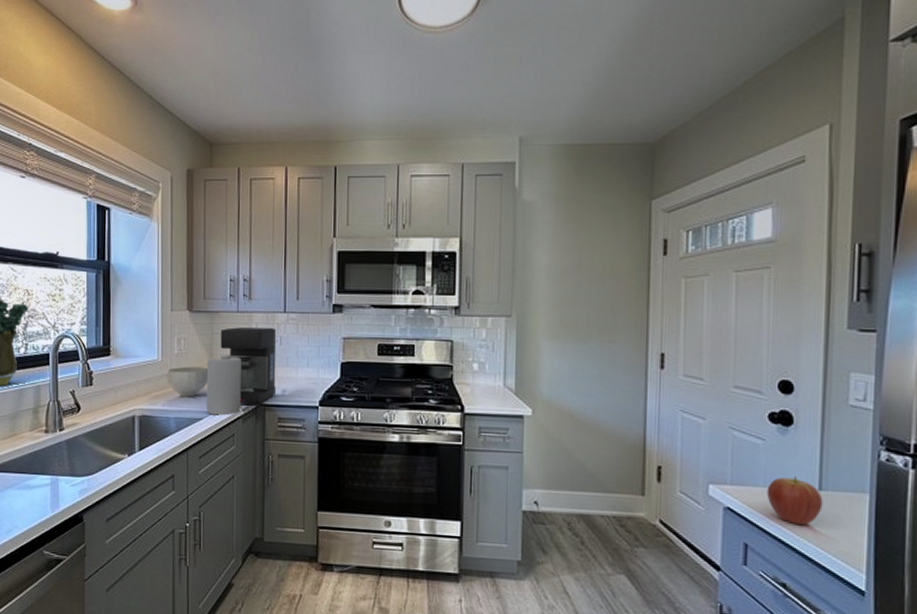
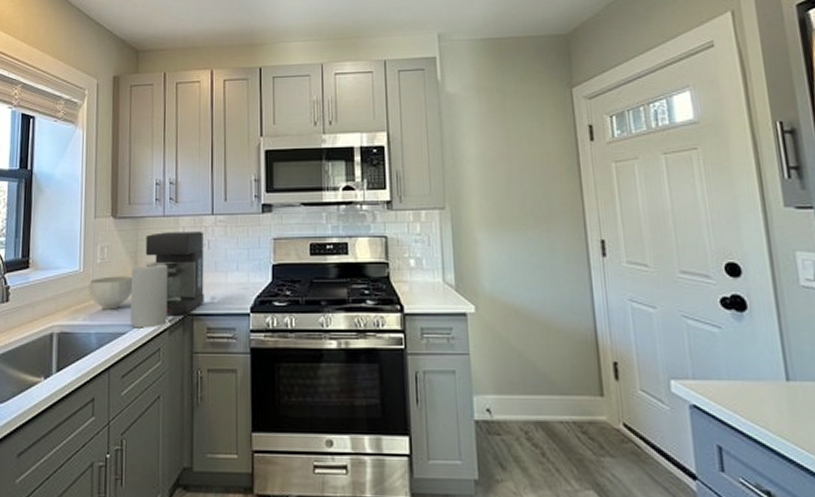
fruit: present [766,476,823,526] -> none [731,367,794,422]

